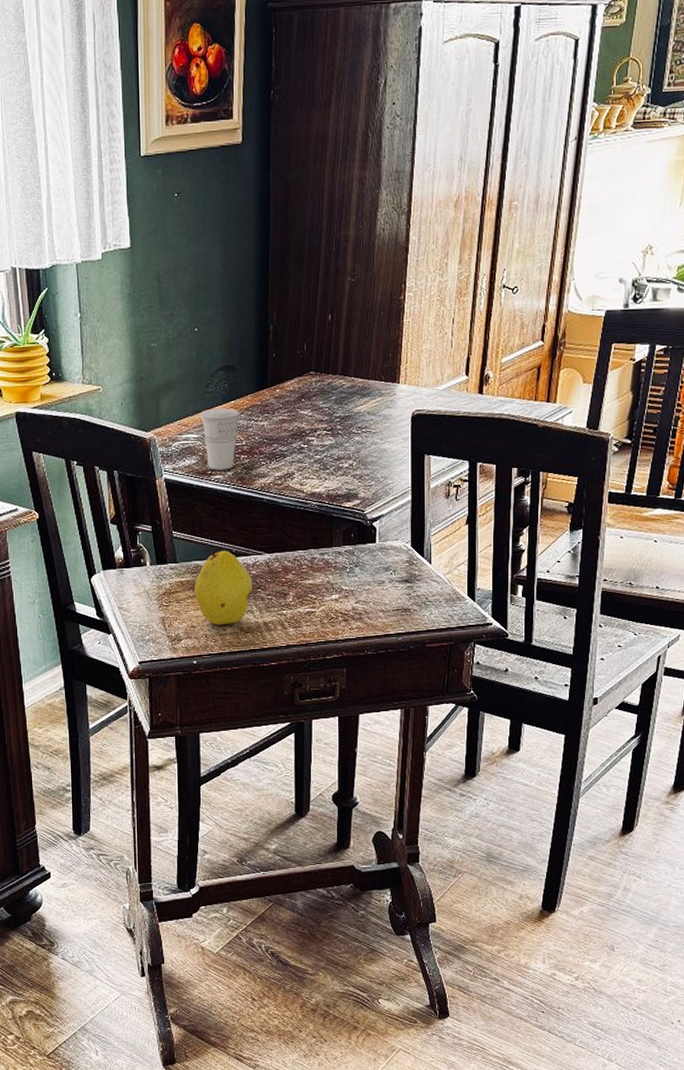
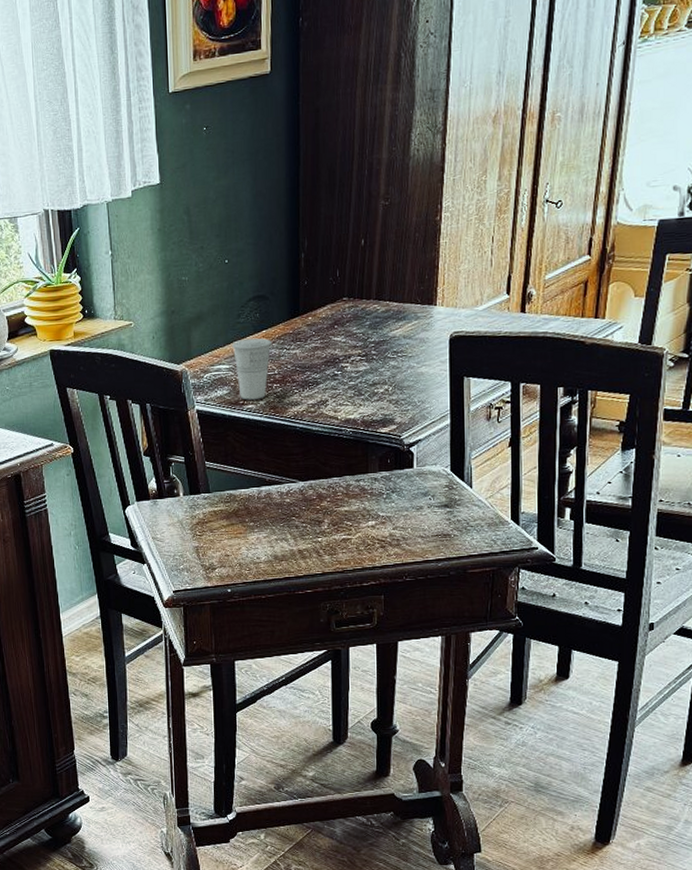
fruit: present [194,550,253,626] -> none [228,479,287,554]

